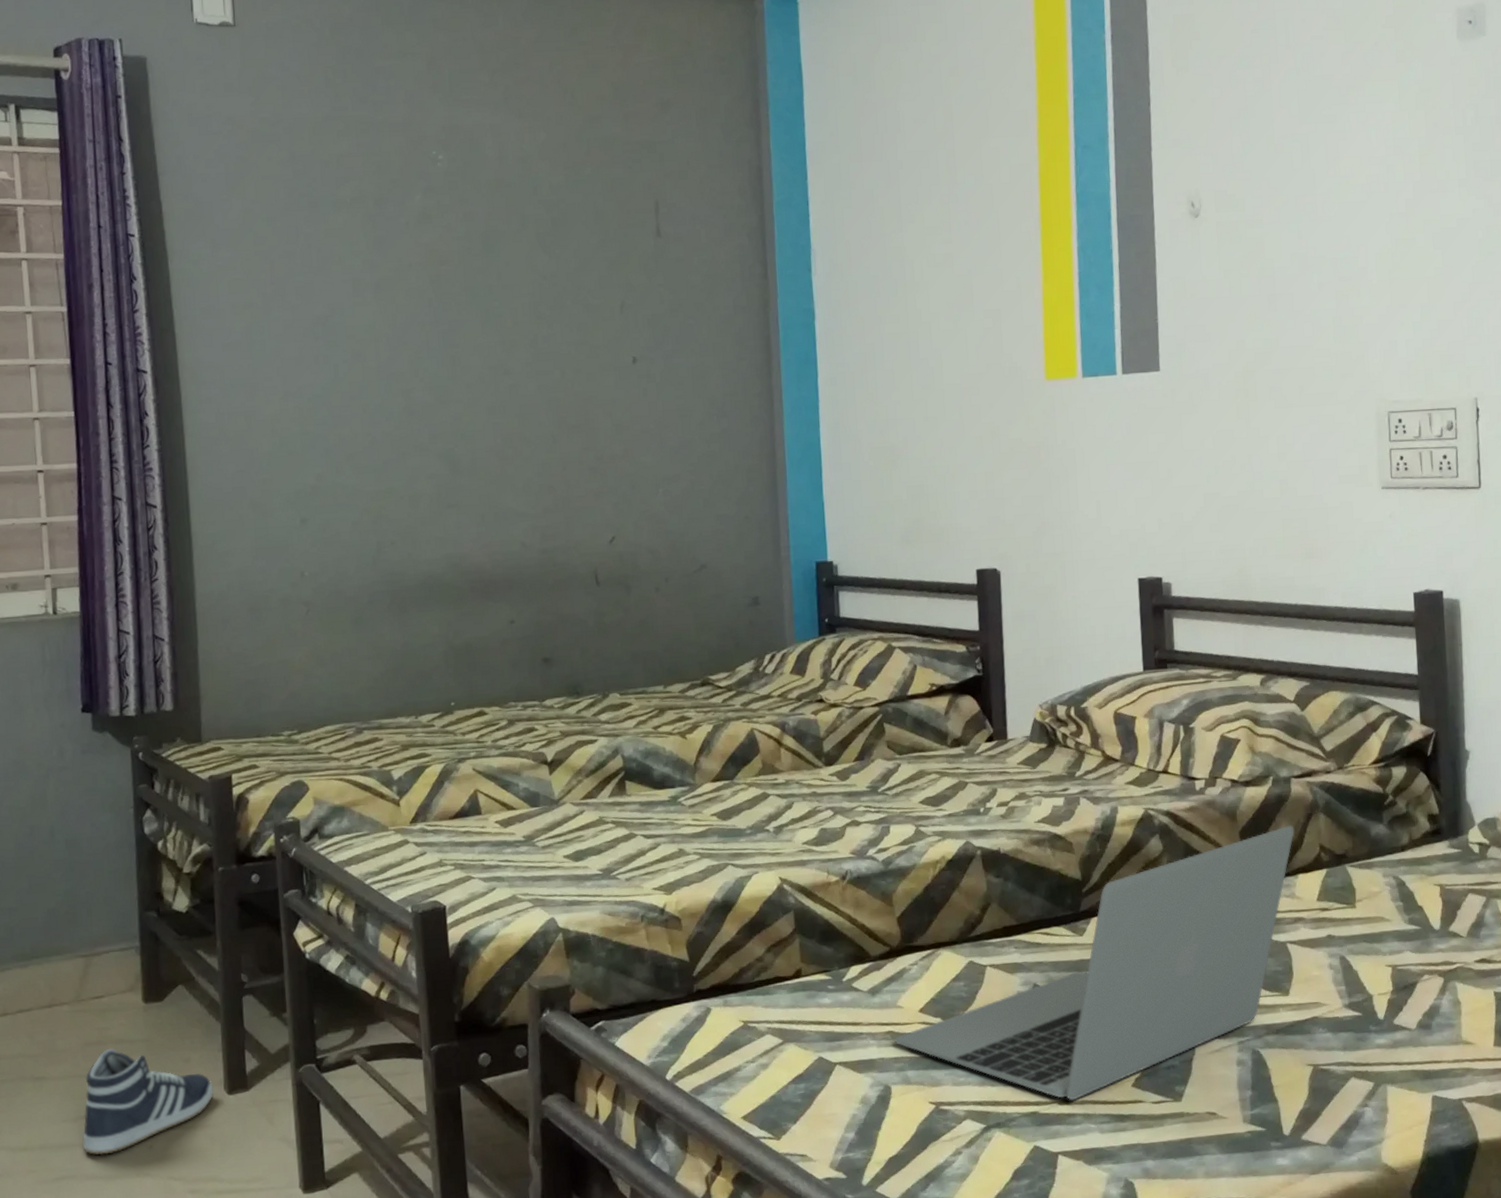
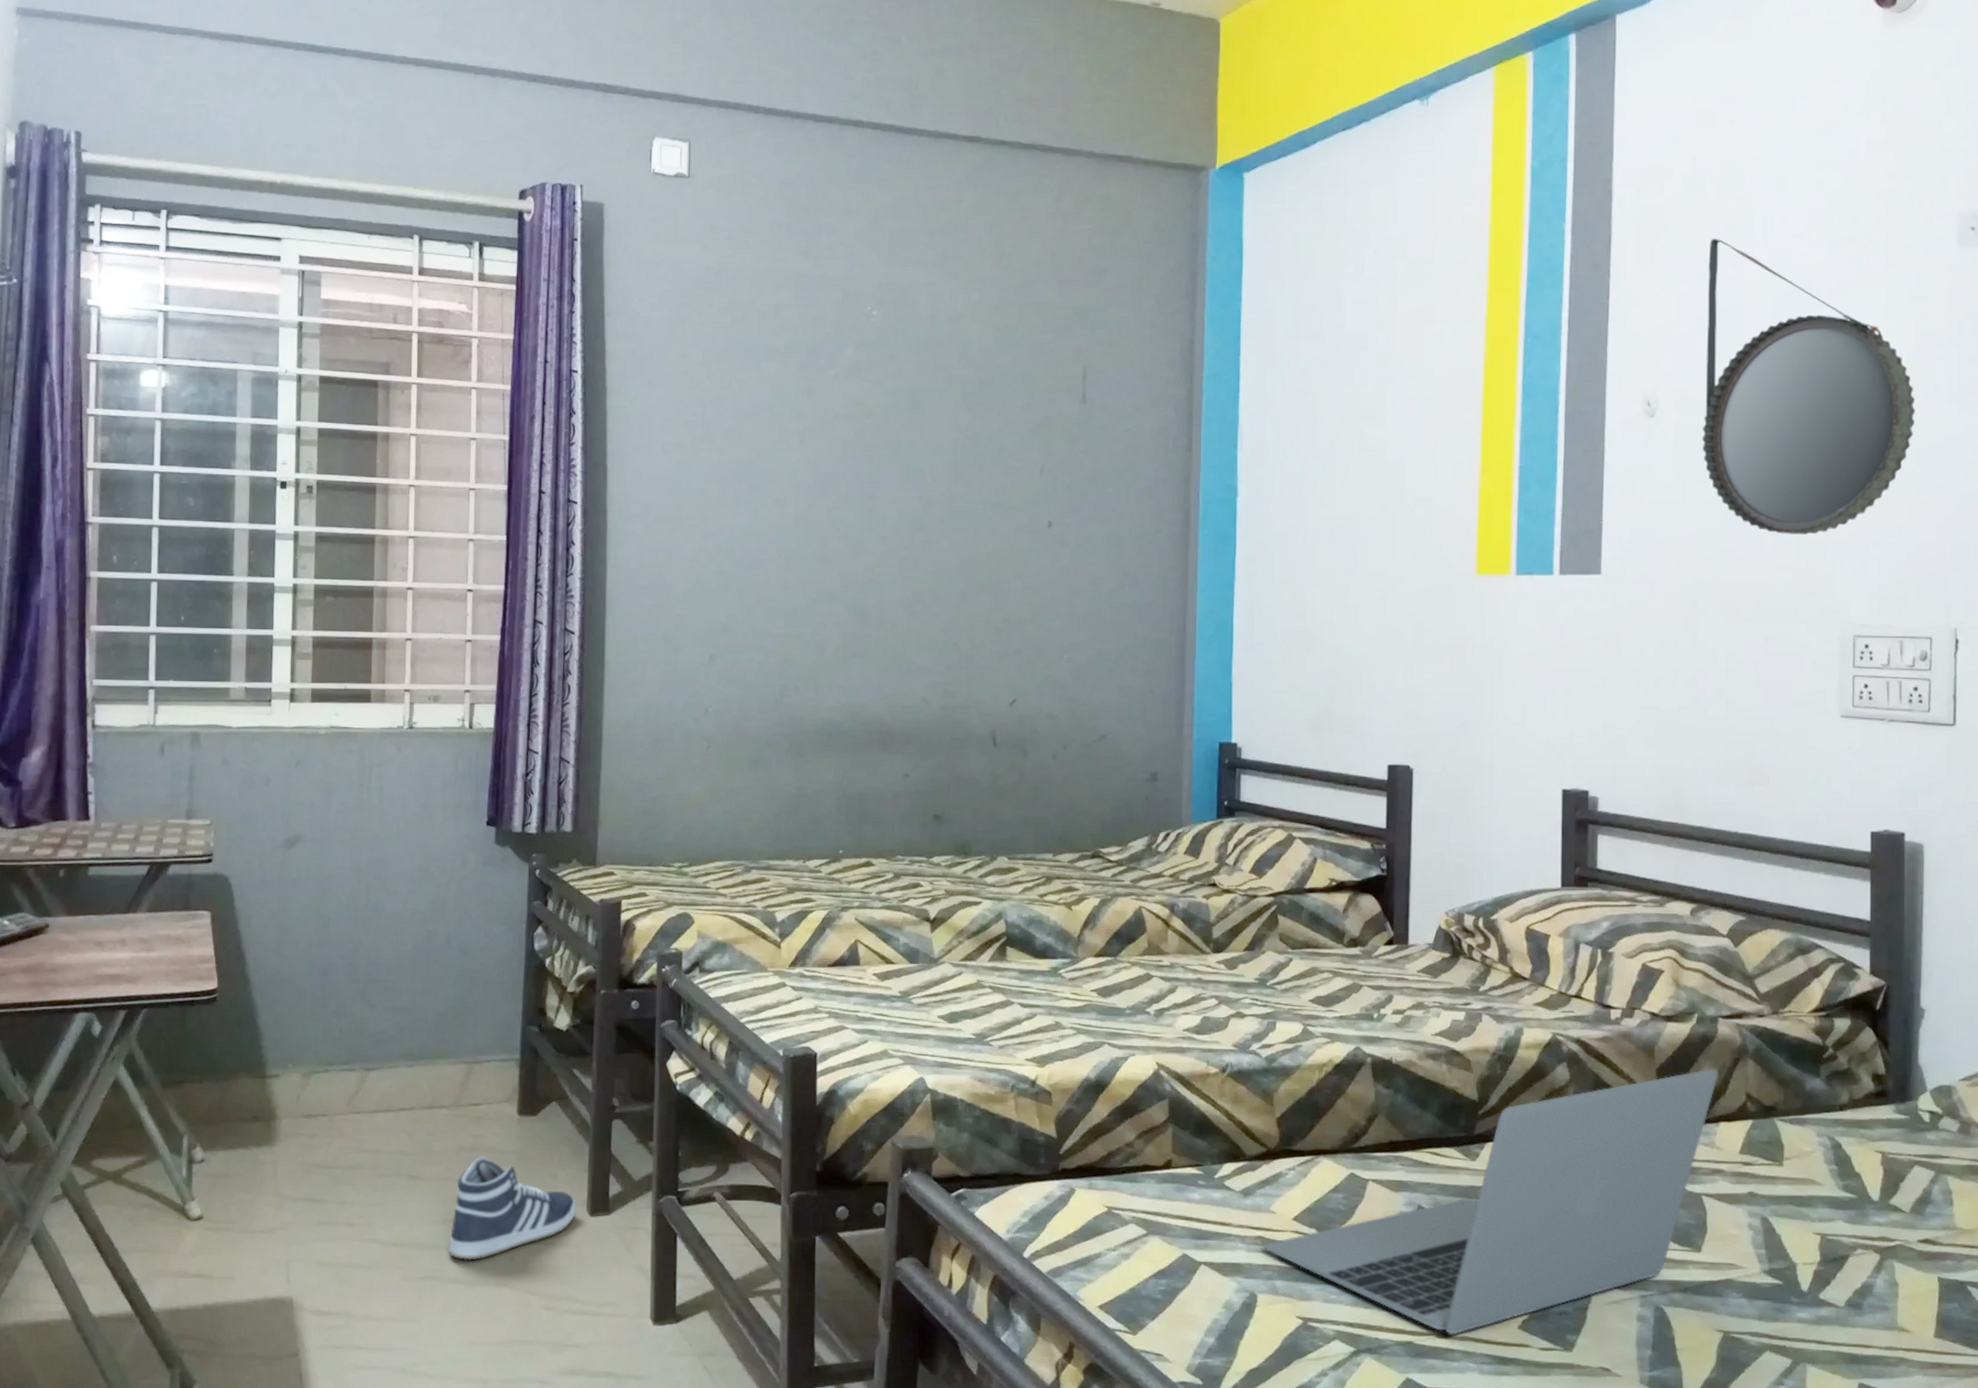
home mirror: none [1238,42,1430,321] -> present [1702,238,1916,535]

